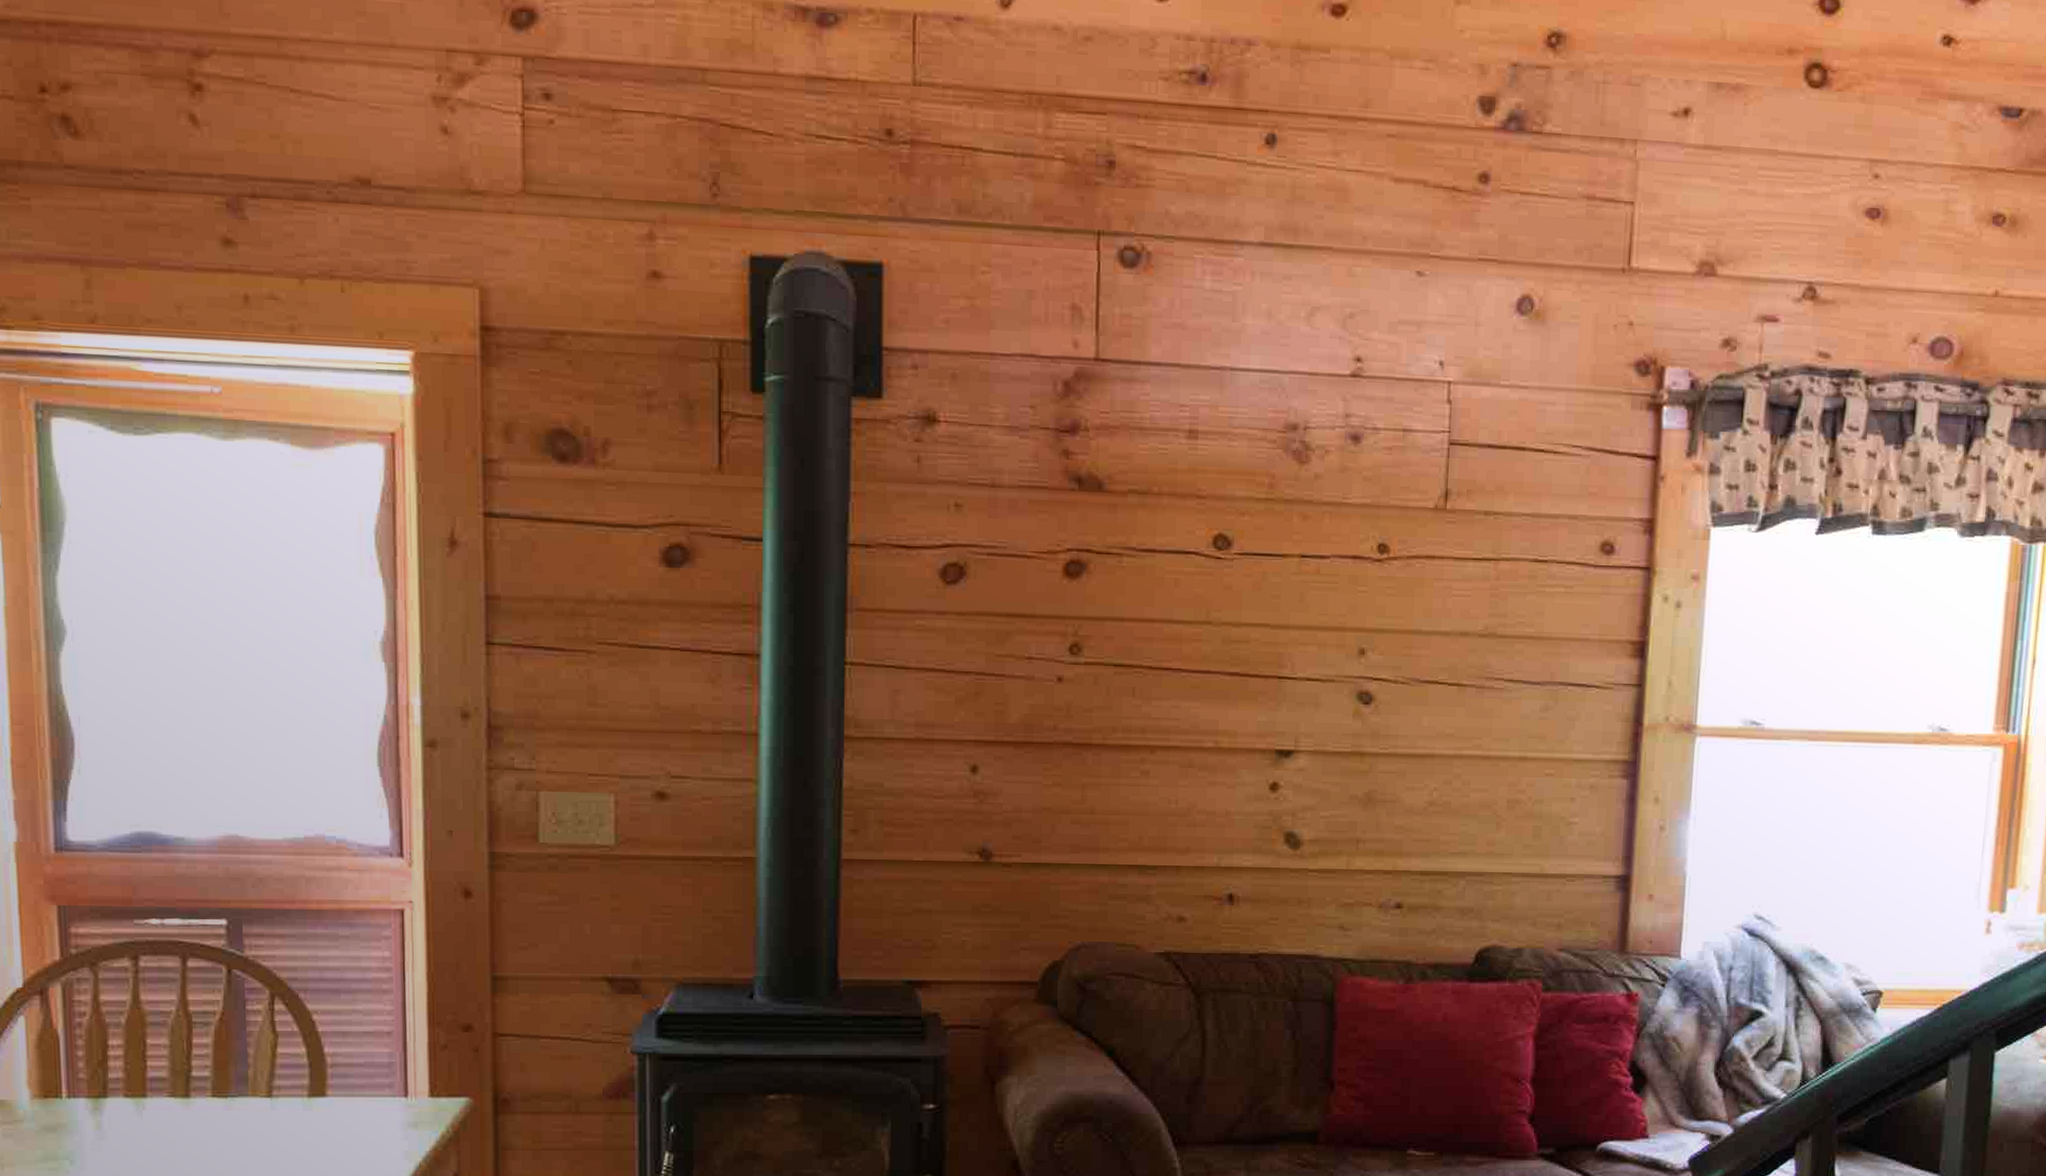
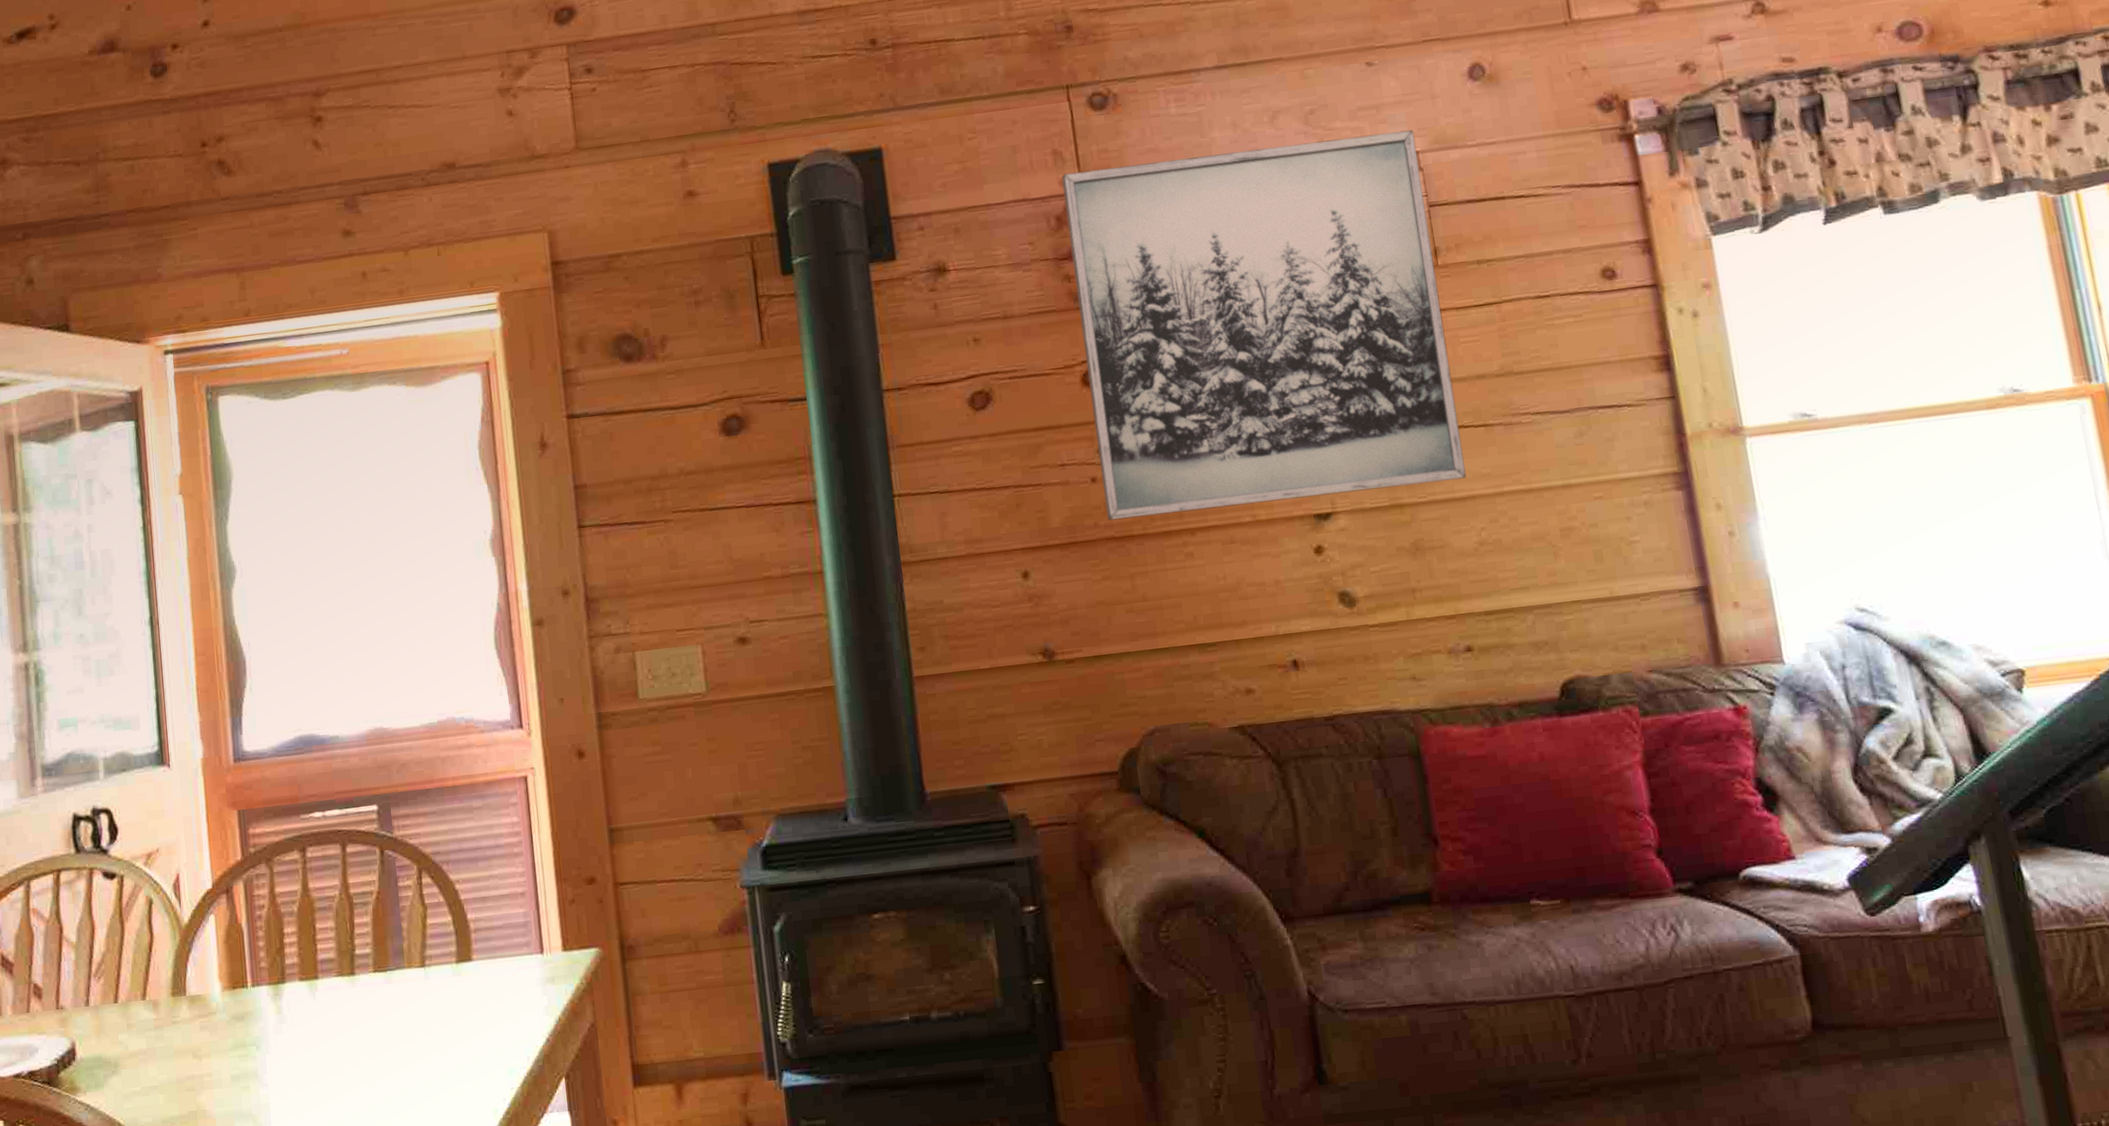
wall art: none [1067,333,1450,736] -> present [1061,129,1467,521]

